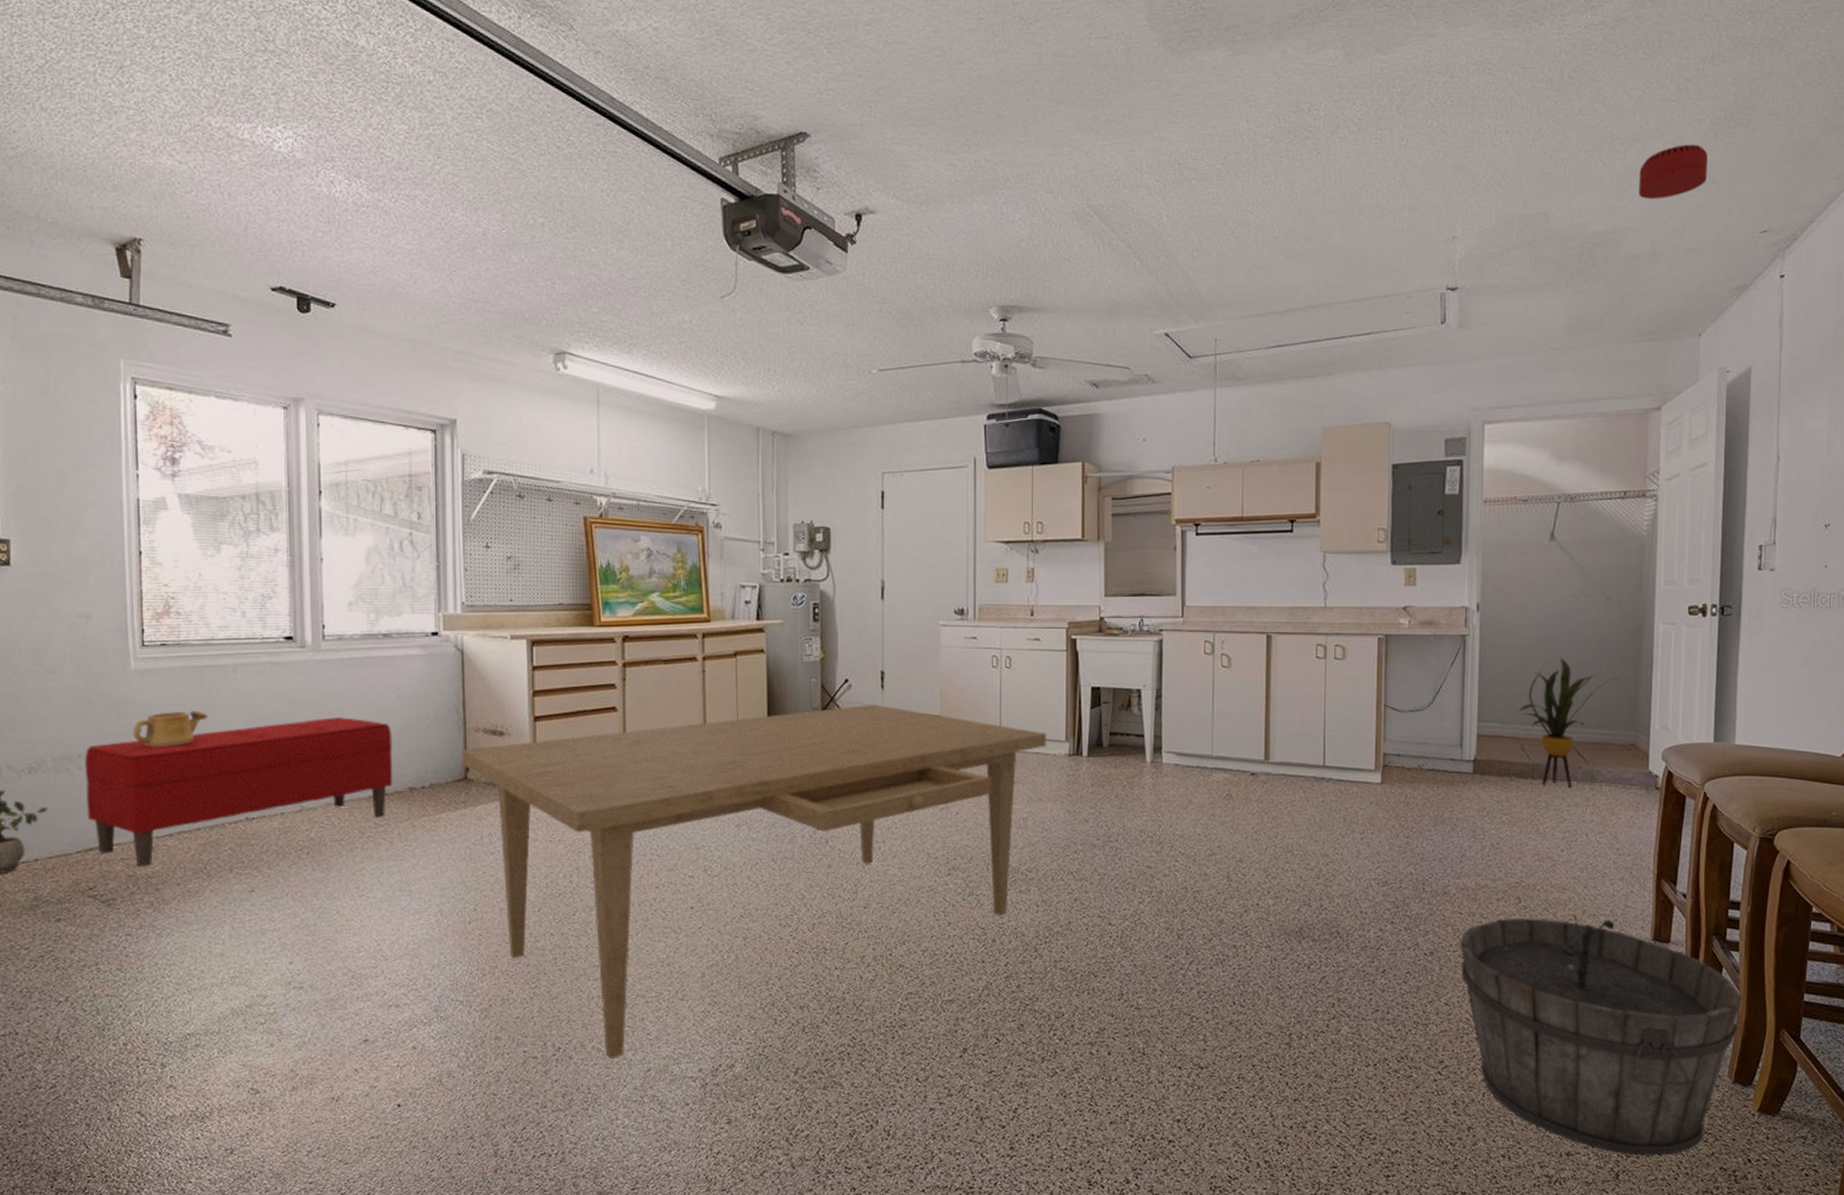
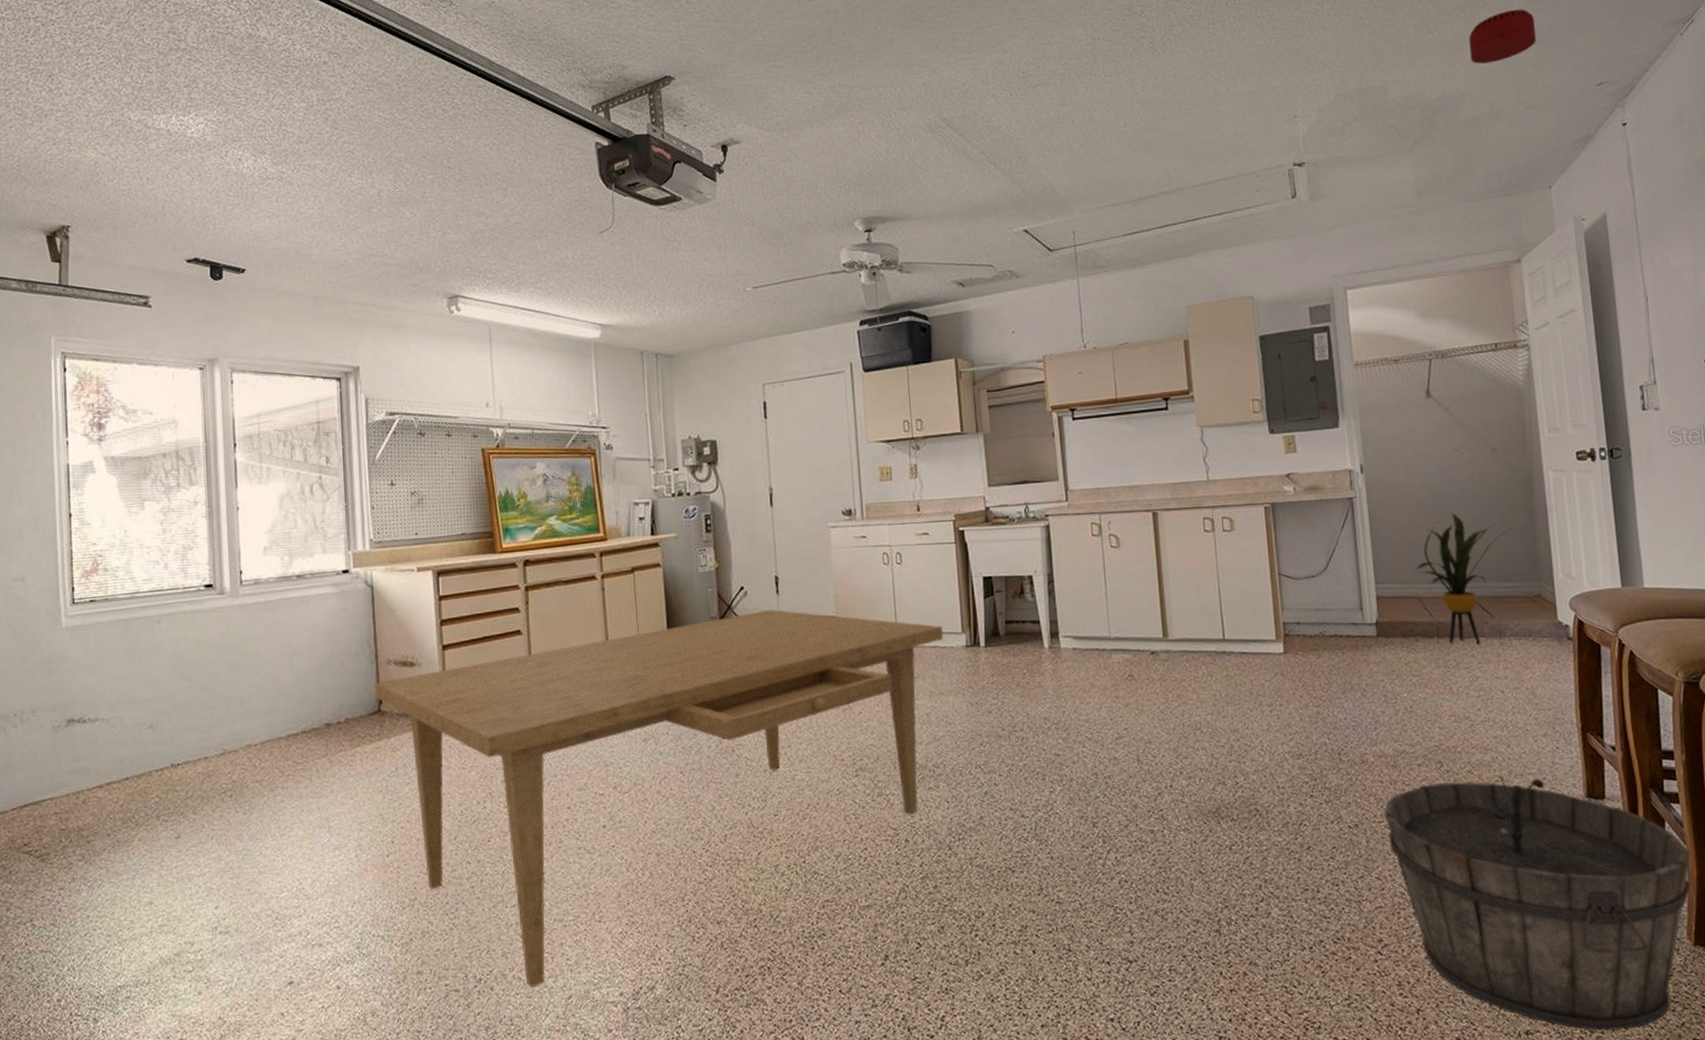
bench: present [84,717,393,867] -> none [19,659,310,820]
watering can: present [133,711,208,747] -> none [64,662,134,701]

